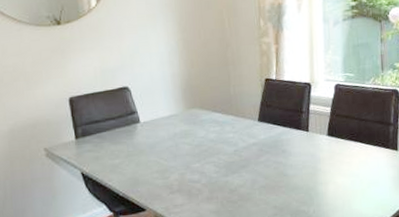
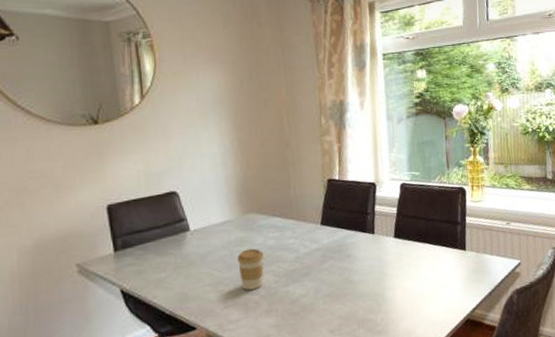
coffee cup: none [182,140,206,178] -> present [237,248,264,290]

